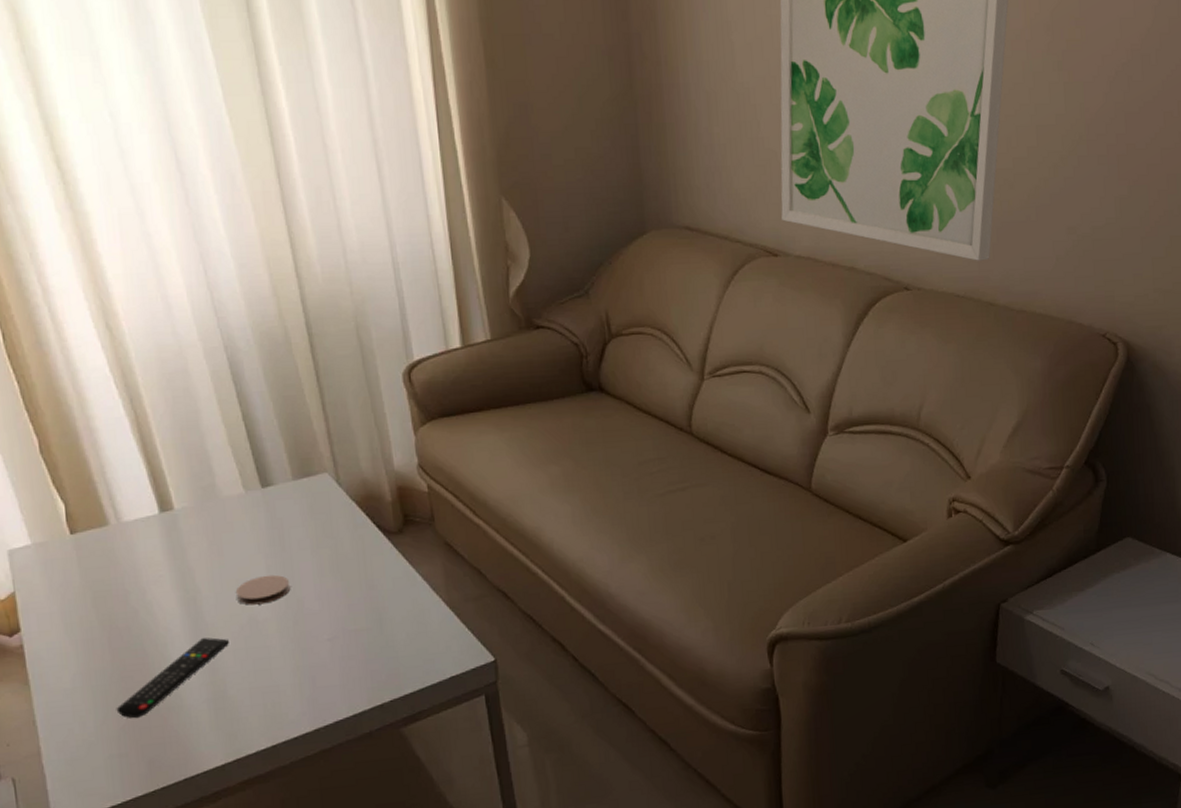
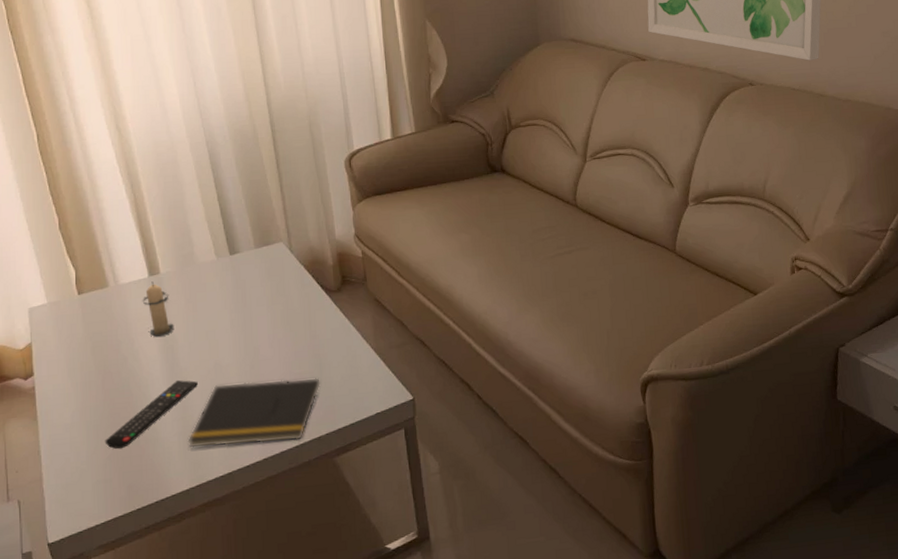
candle: none [152,519,196,586] -> present [142,281,174,337]
notepad: none [219,635,381,717] -> present [187,378,321,448]
coaster: present [235,574,291,605] -> none [205,327,249,353]

